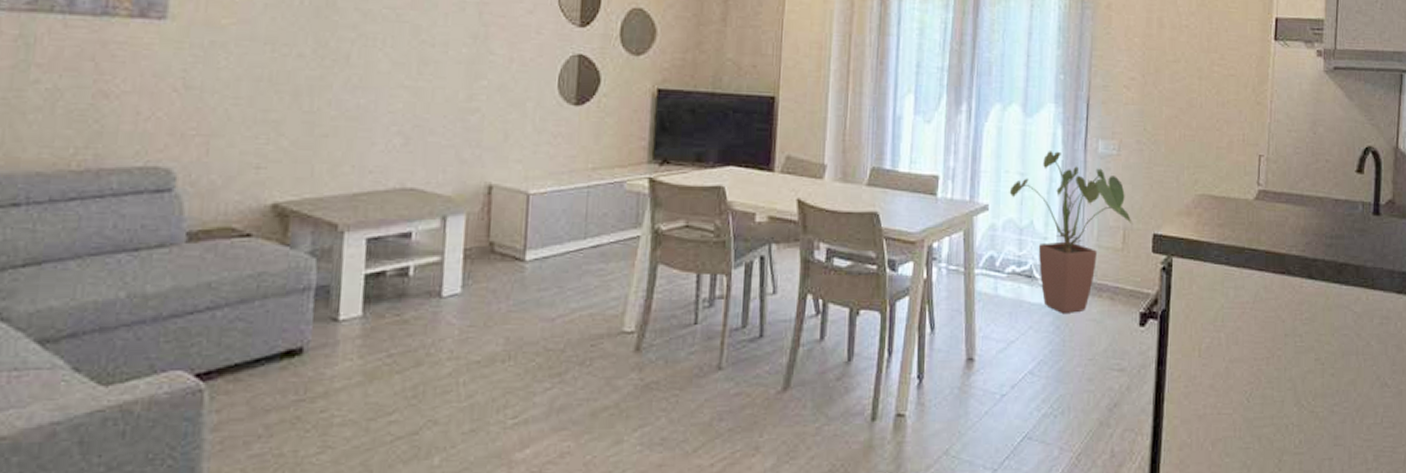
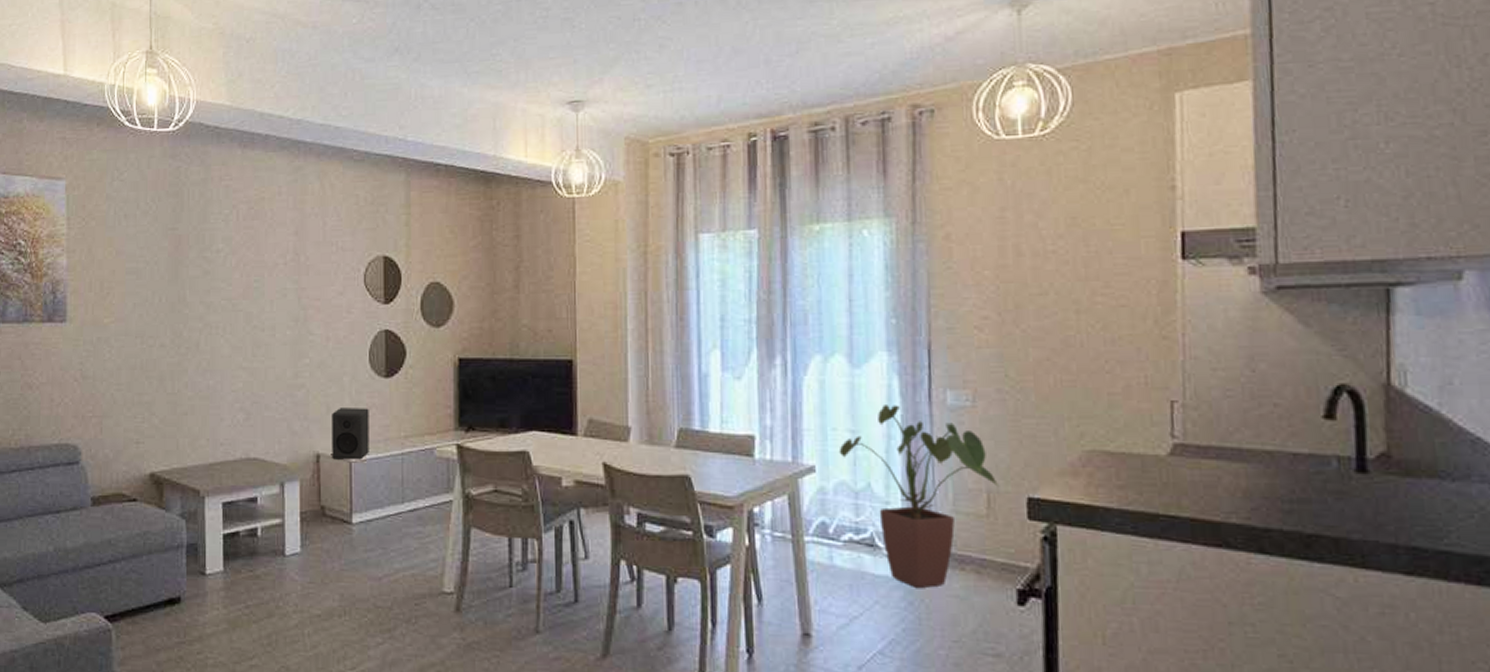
speaker: none [507,136,554,192] -> present [332,408,369,460]

